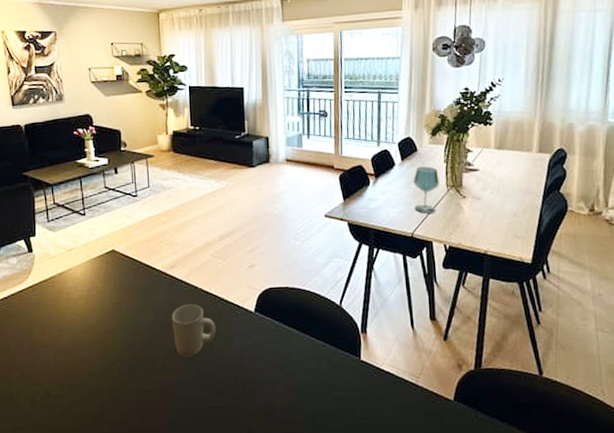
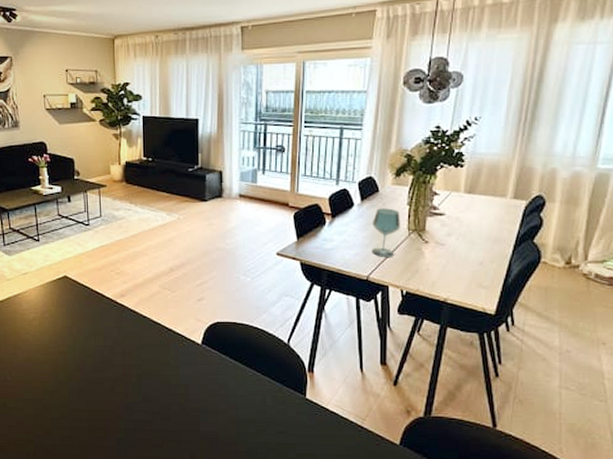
mug: present [171,303,216,357] -> none [120,332,162,382]

